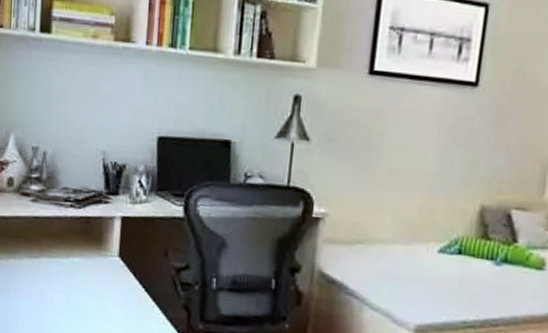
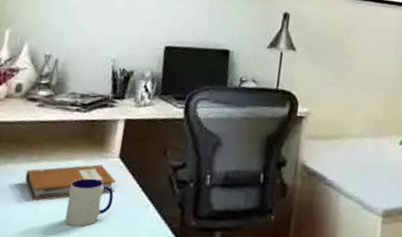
notebook: none [28,262,117,296] -> present [25,164,116,201]
mug: none [71,276,117,324] -> present [64,178,114,227]

